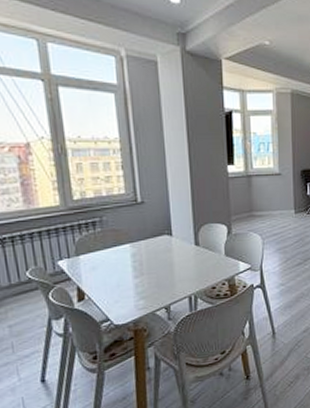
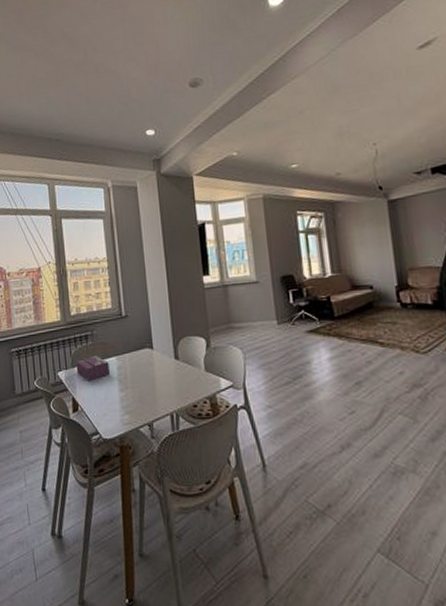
tissue box: none [80,243,123,270] -> present [76,355,110,381]

